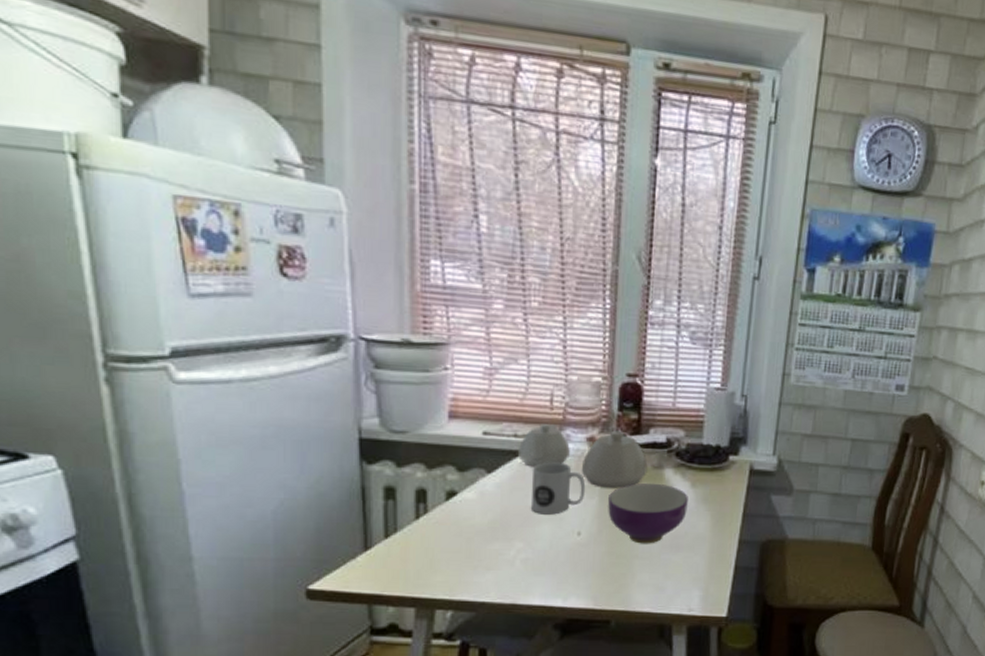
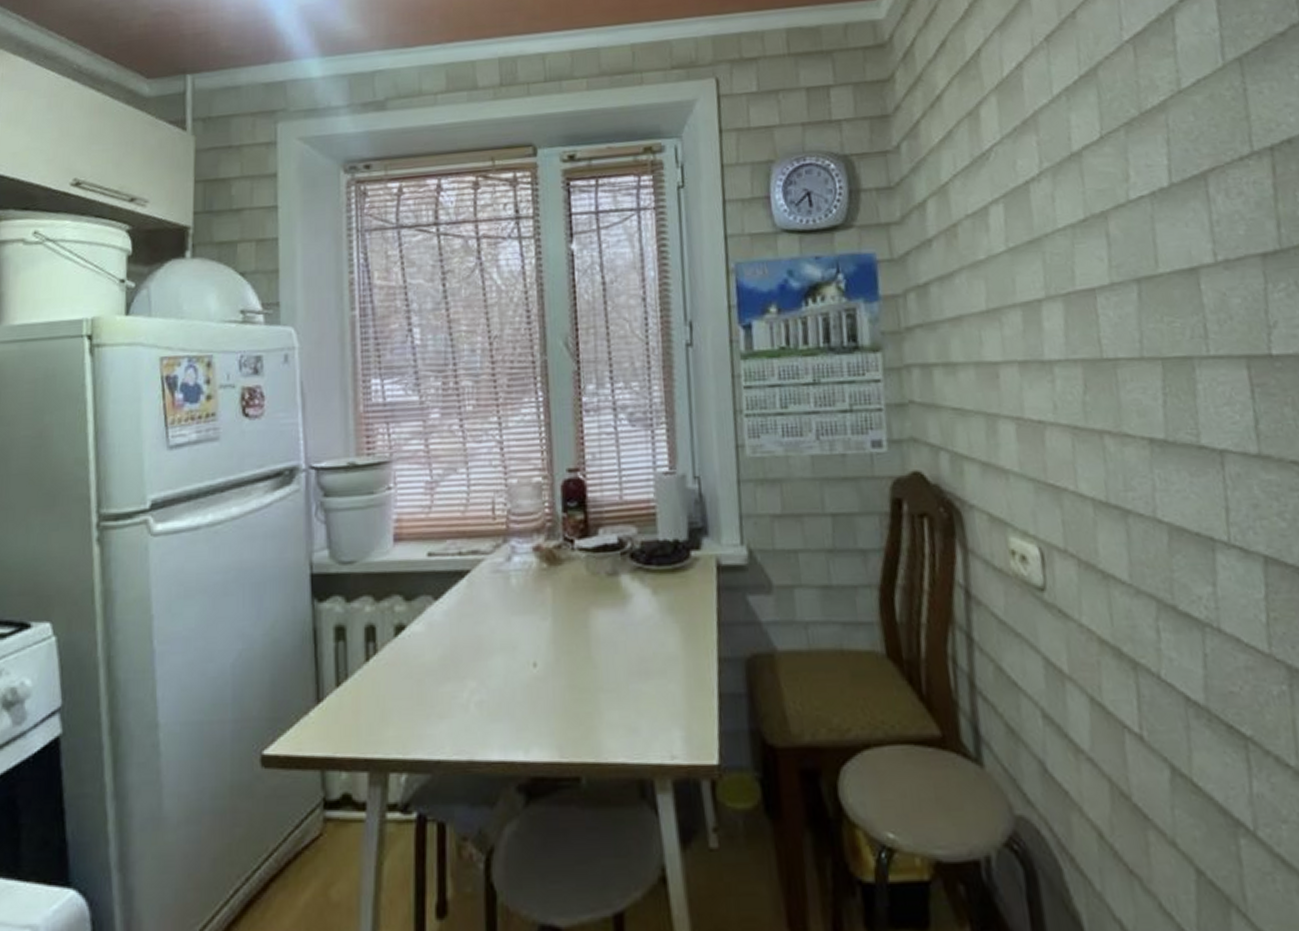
teapot: present [517,424,570,467] -> none [463,536,517,588]
mug: present [530,462,586,515] -> none [479,579,537,644]
sugar bowl: present [581,430,648,488] -> none [530,535,602,605]
bowl: present [608,483,688,544] -> none [563,594,652,672]

